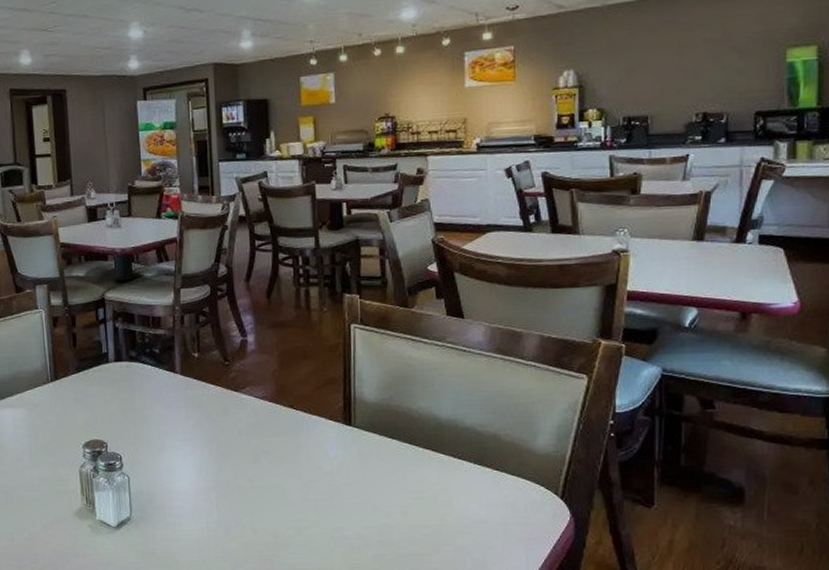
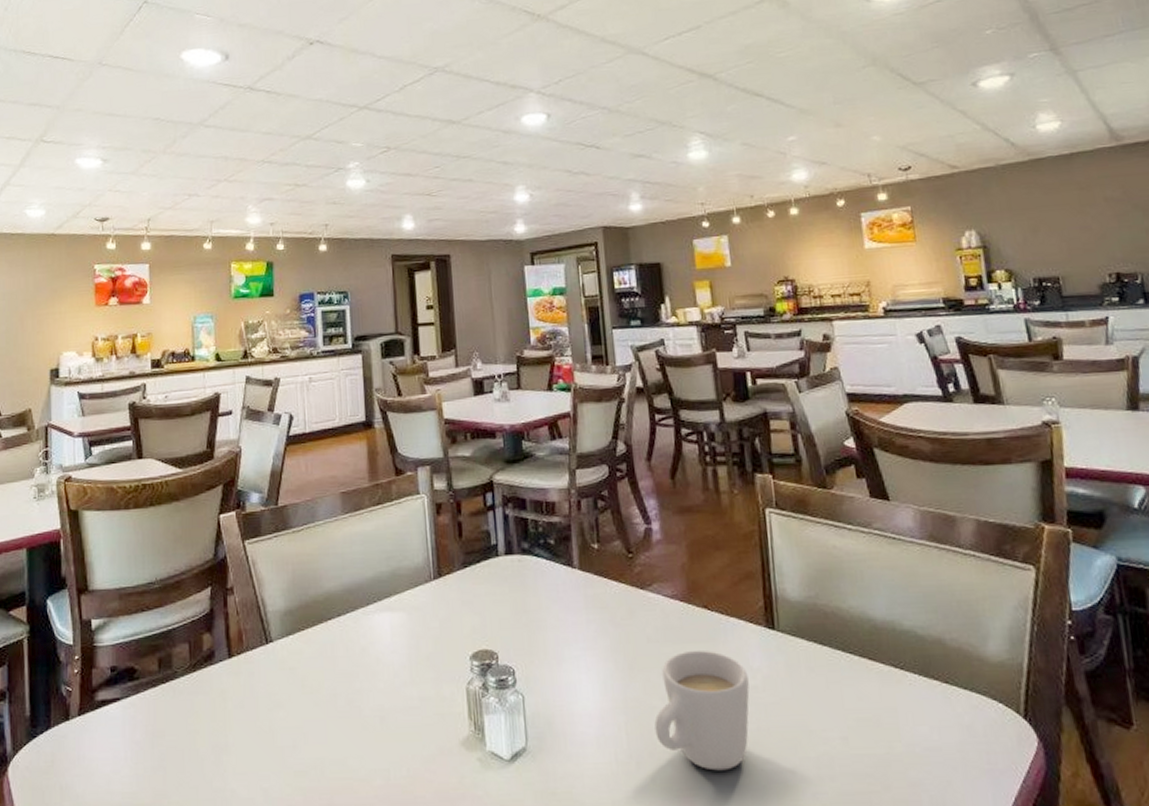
coffee cup: none [241,442,325,537] -> present [654,651,750,771]

